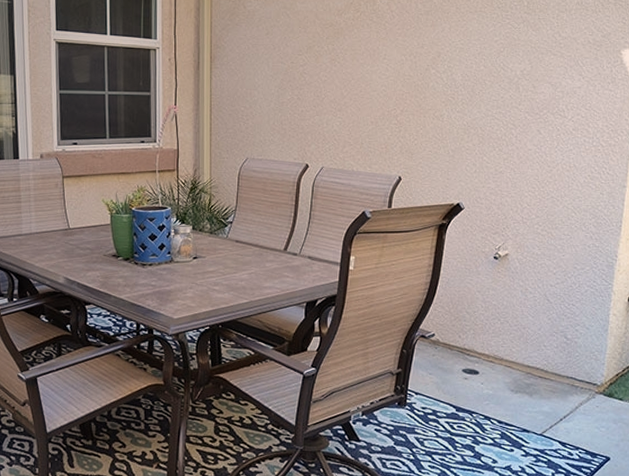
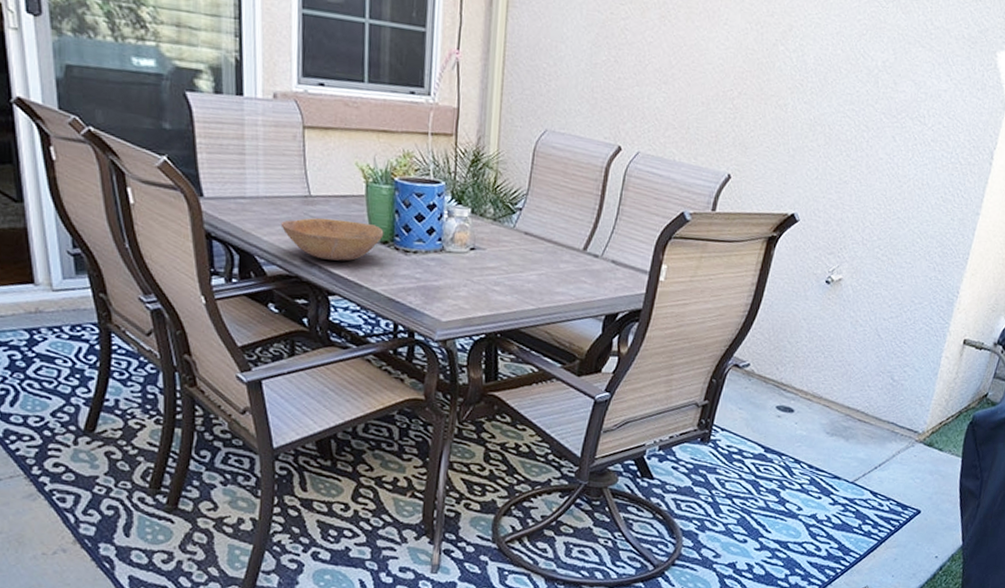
bowl: none [48,244,126,277] -> present [280,217,384,261]

